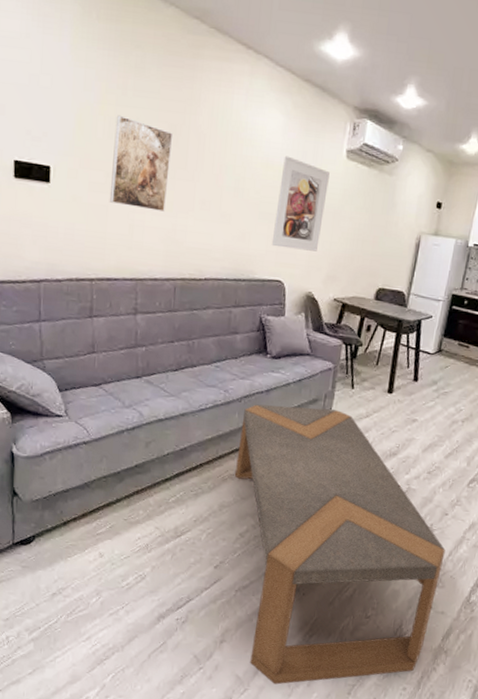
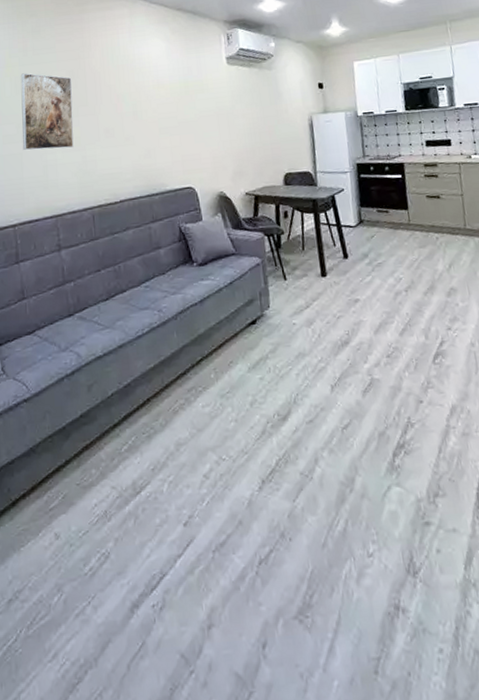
coffee table: present [235,404,446,685] -> none [182,306,446,678]
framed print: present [271,155,330,252] -> none [172,74,220,157]

